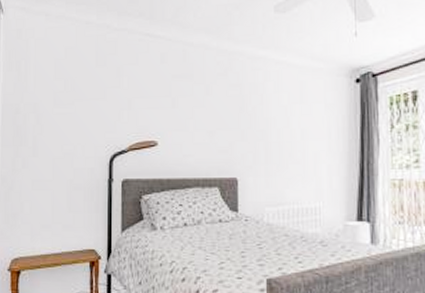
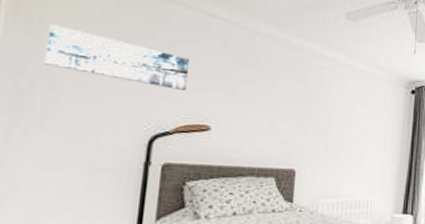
wall art: none [31,67,134,111] -> present [44,24,189,90]

